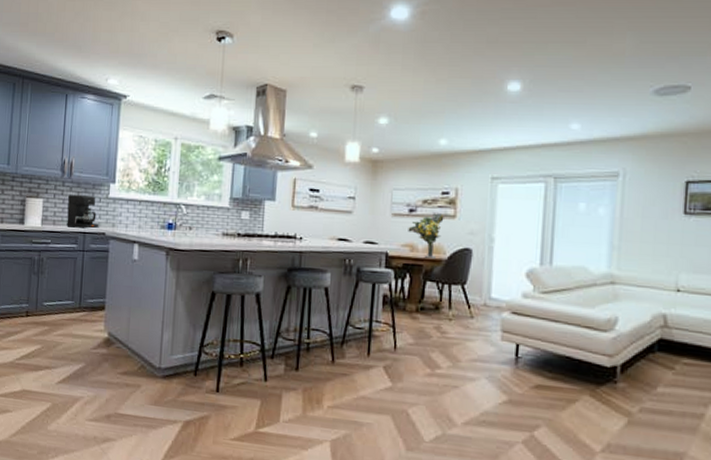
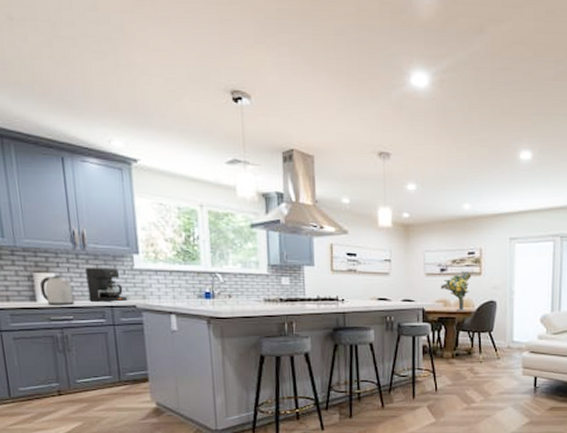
kettle: none [29,201,55,230] -> present [39,276,74,306]

